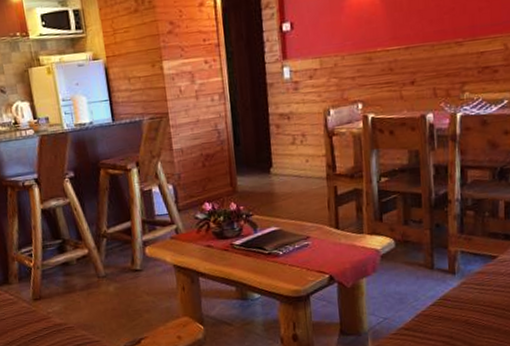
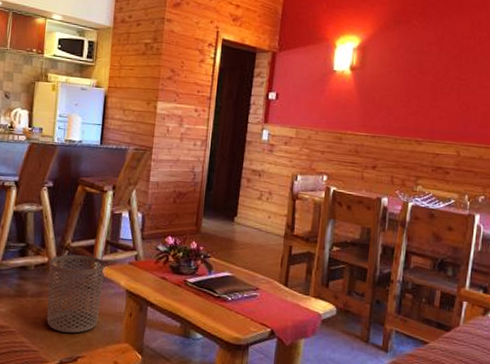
waste bin: none [90,239,152,319] -> present [46,254,106,333]

